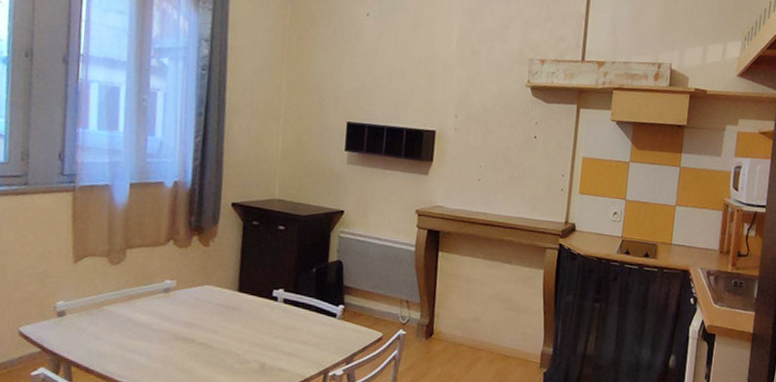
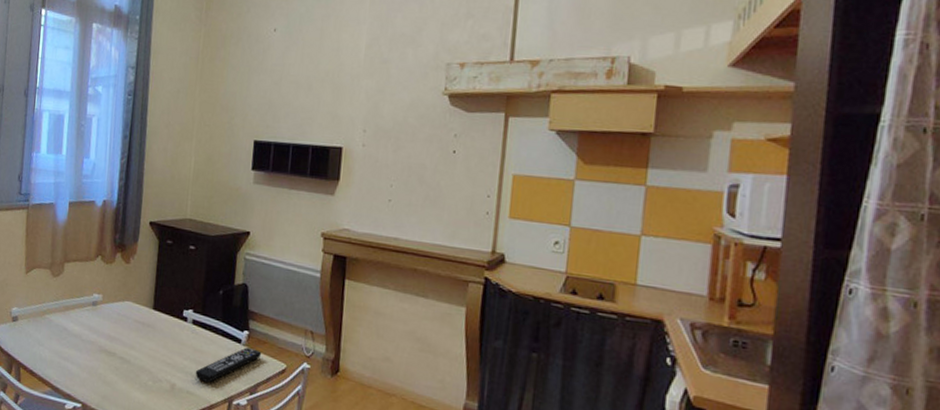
remote control: none [287,321,358,358] -> present [195,347,262,383]

